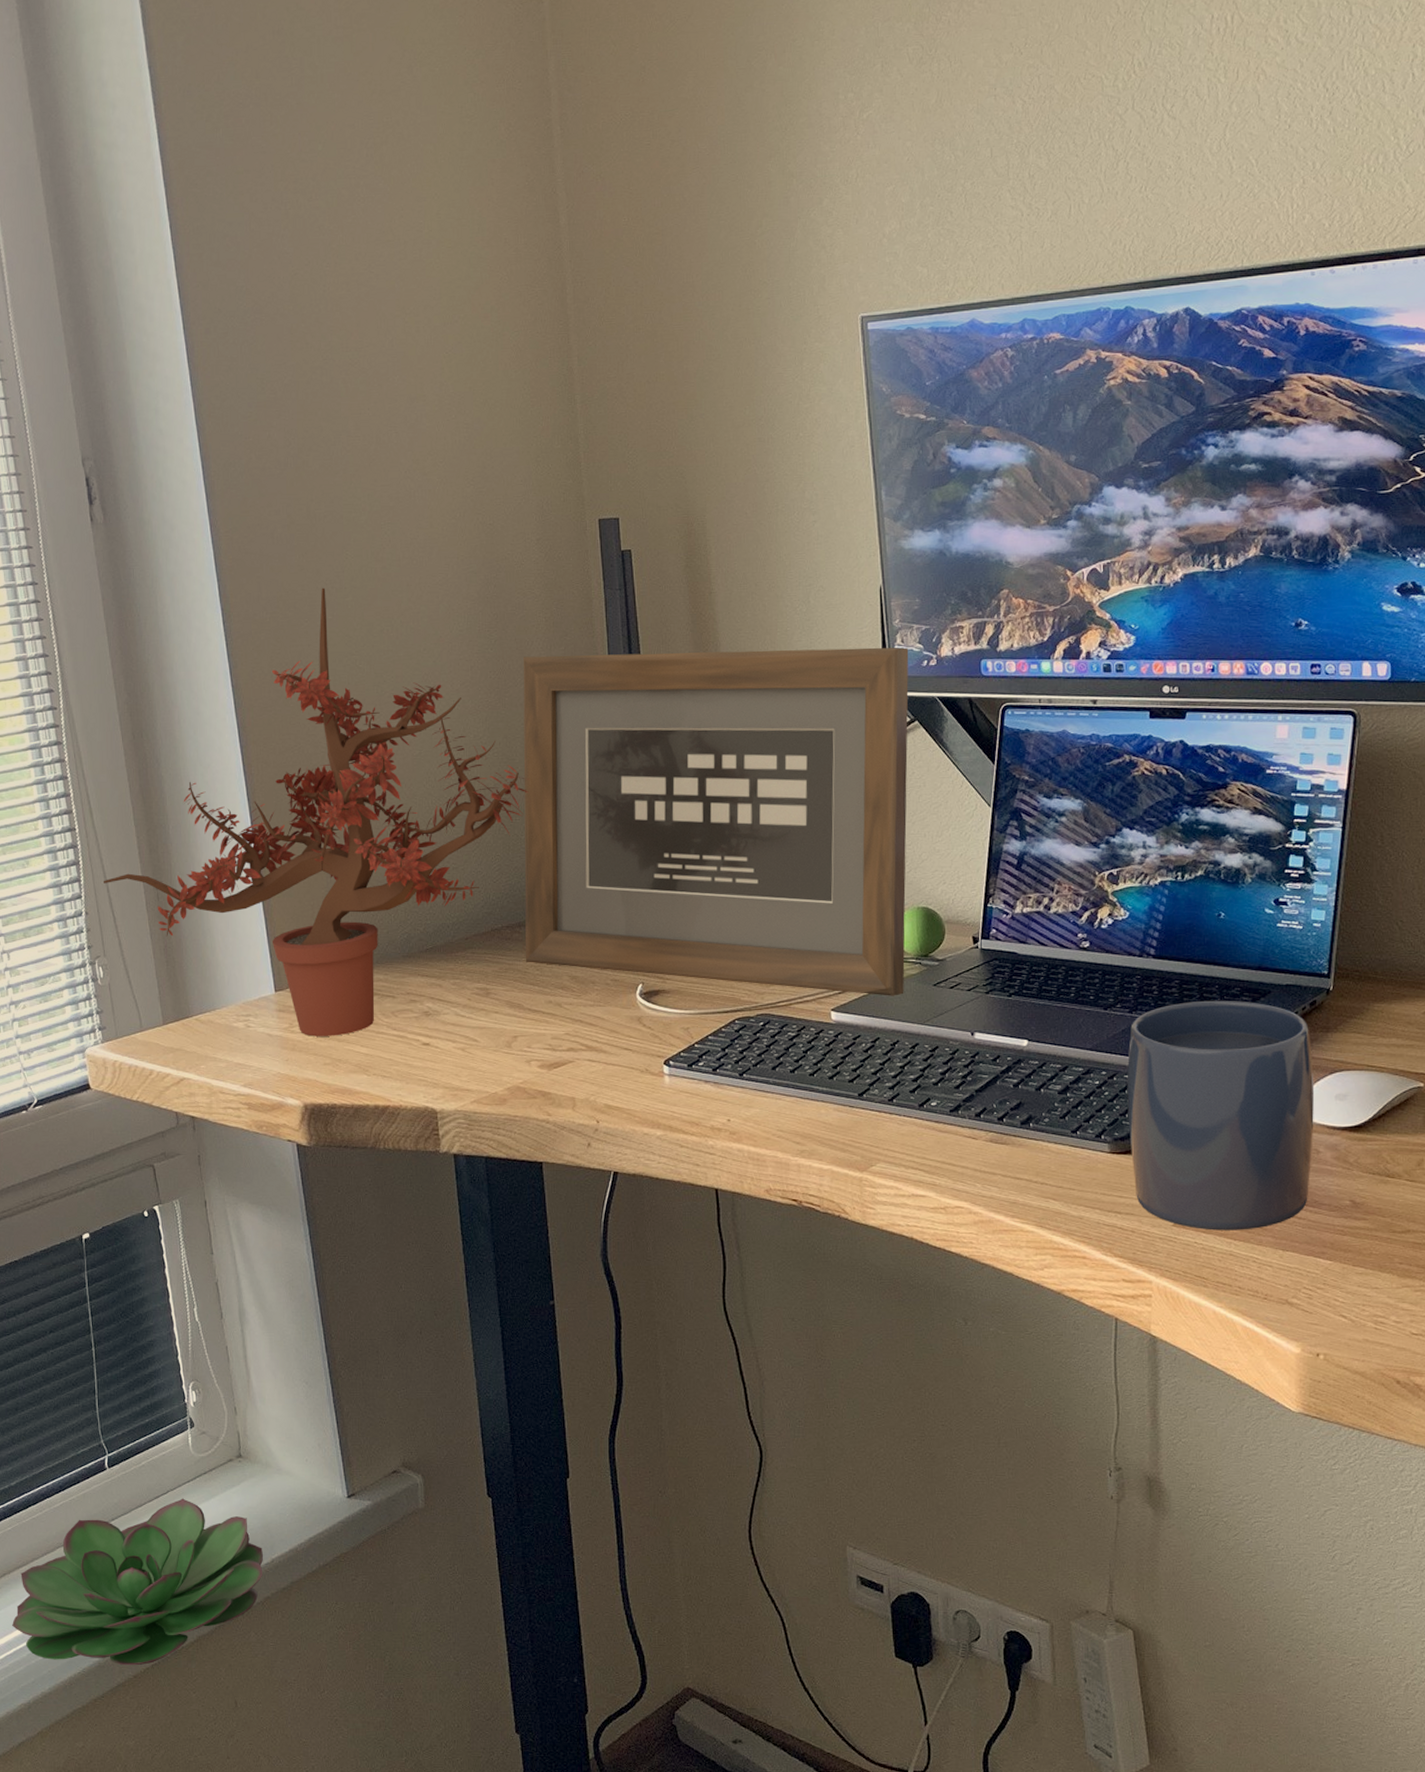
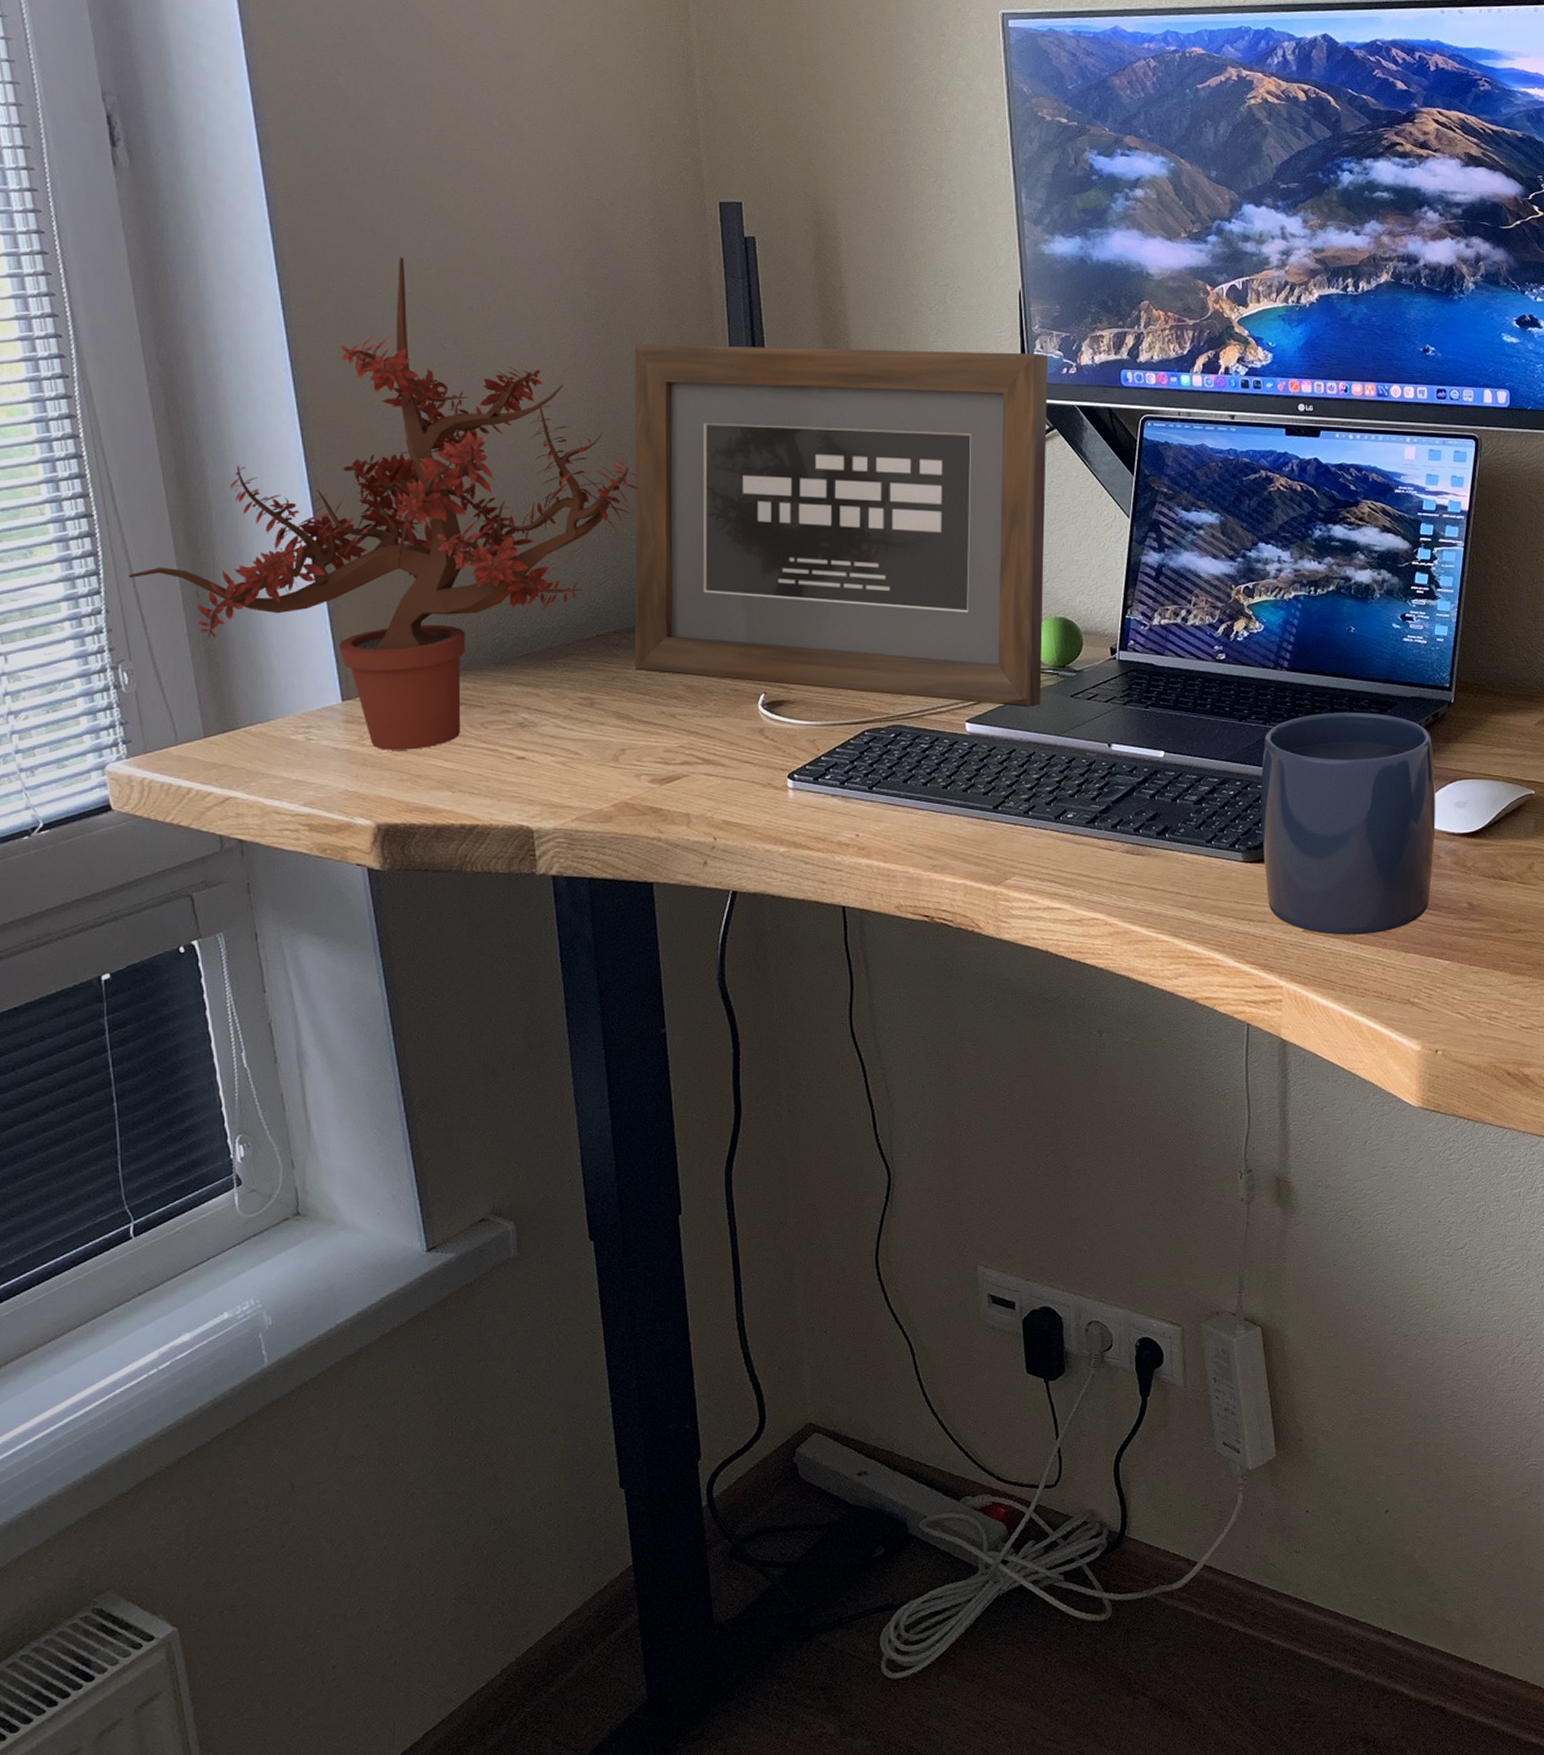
succulent plant: present [12,1498,263,1666] -> none [10,1264,326,1458]

